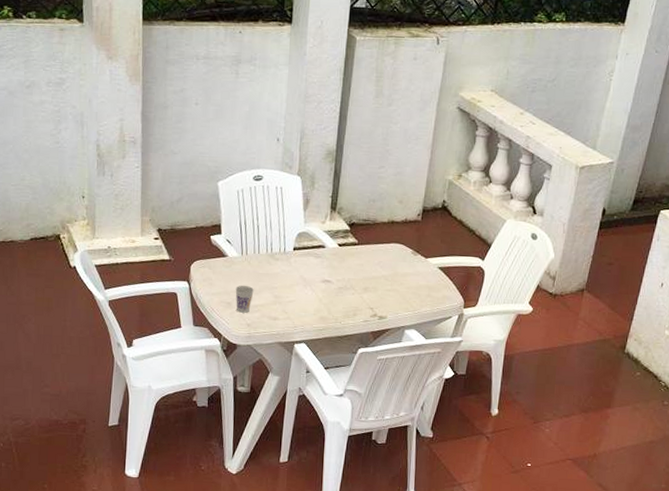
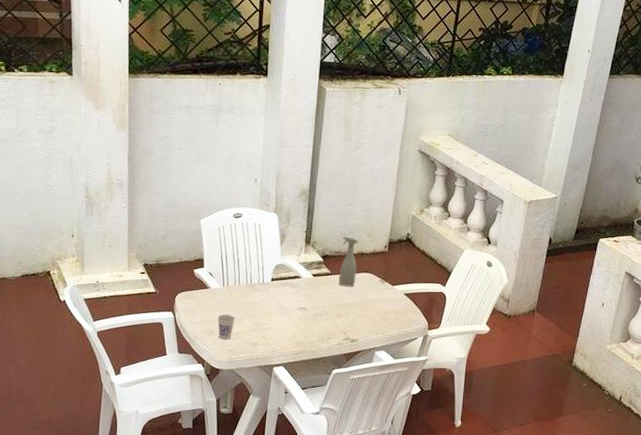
spray bottle: none [365,202,389,259] -> present [338,236,359,287]

